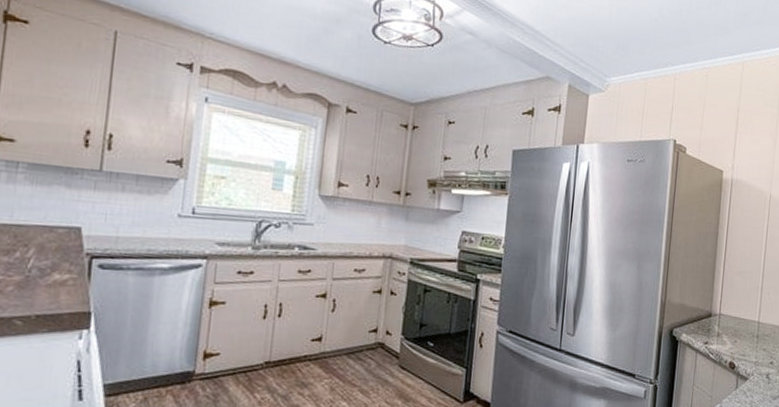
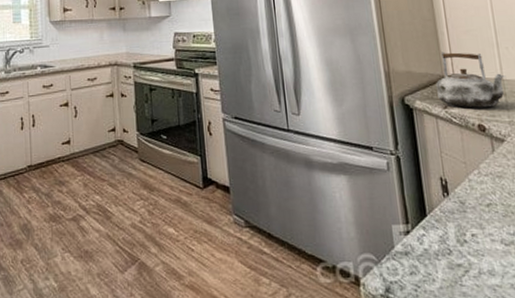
kettle: none [702,289,762,347] -> present [436,51,507,108]

